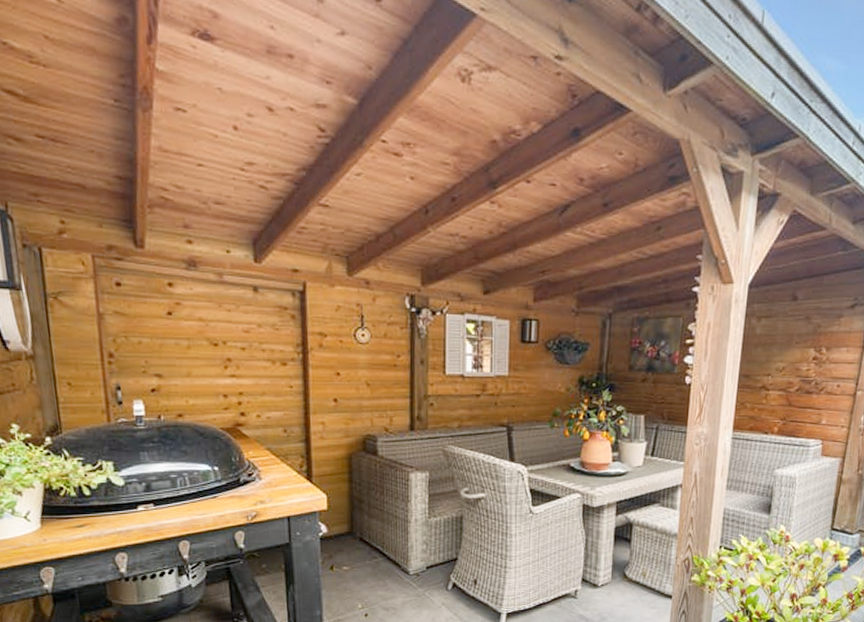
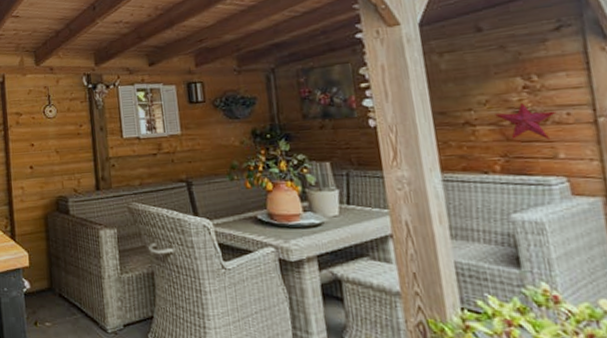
decorative star: none [786,373,831,407] -> present [495,103,557,140]

